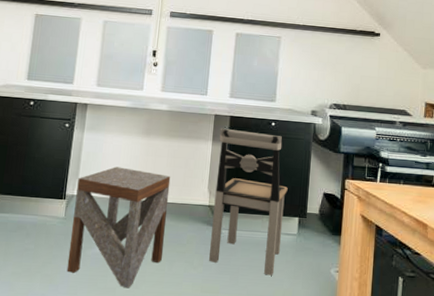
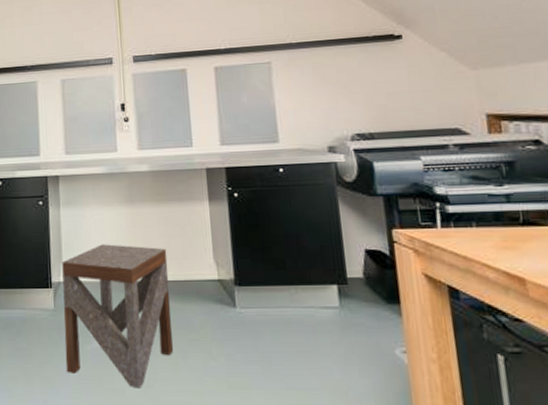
chair: present [209,128,288,276] -> none [215,183,321,363]

